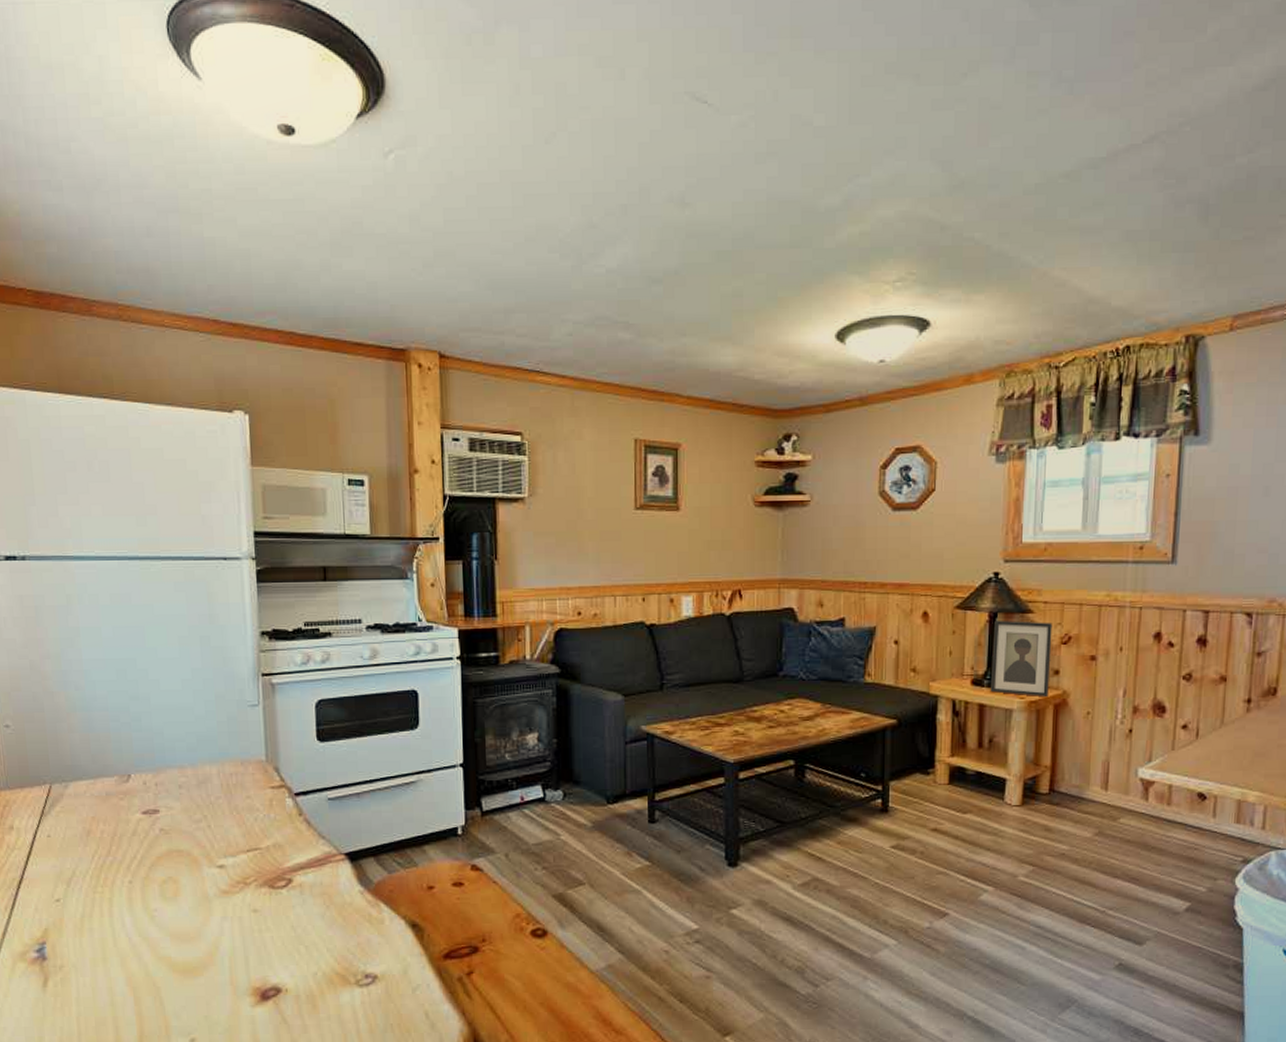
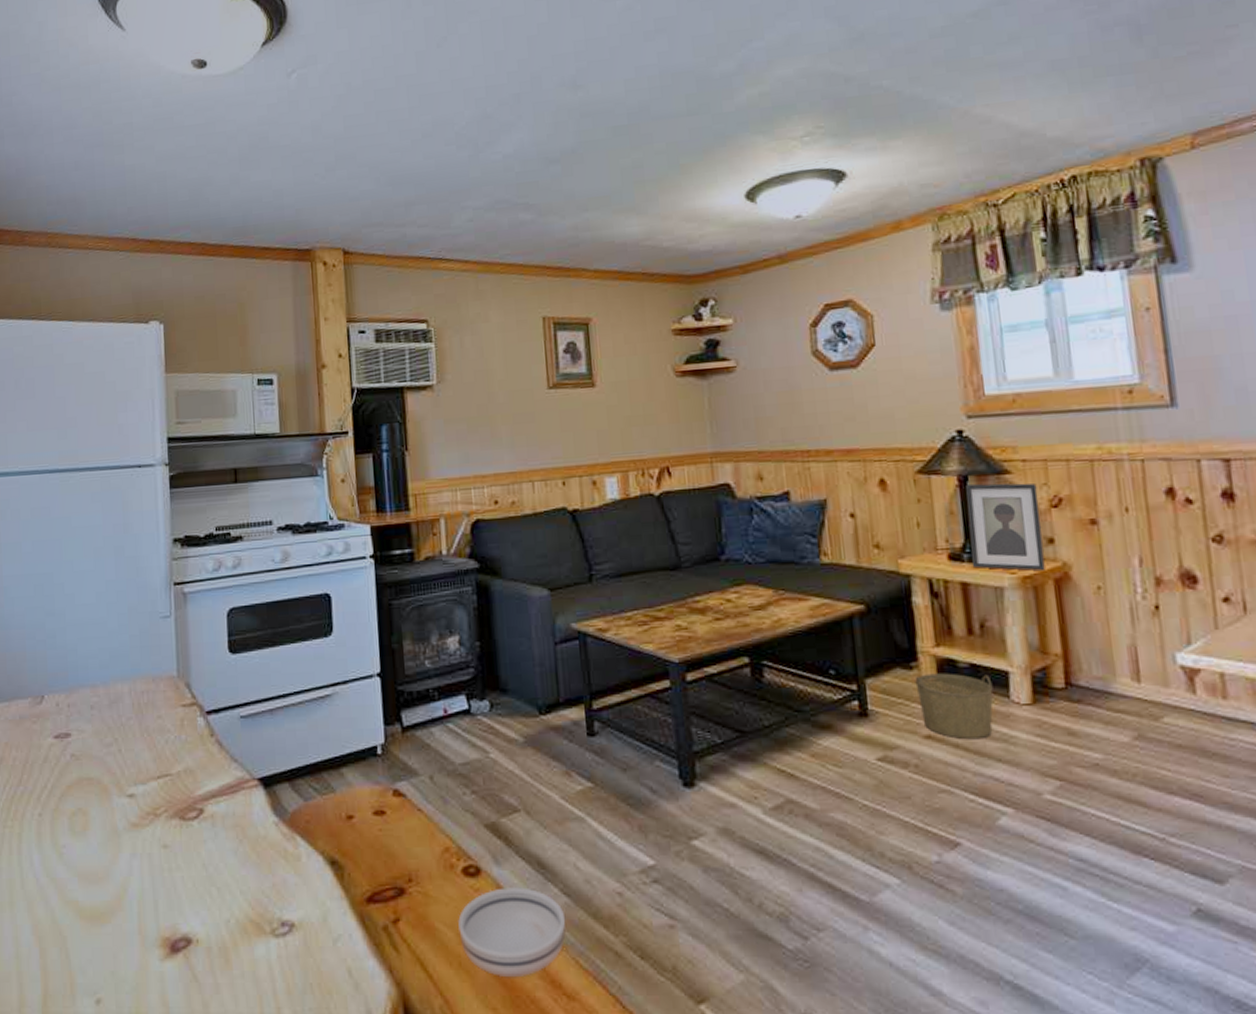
bowl: none [525,946,619,1018] -> present [458,887,566,978]
basket: none [930,778,992,833] -> present [915,673,993,740]

